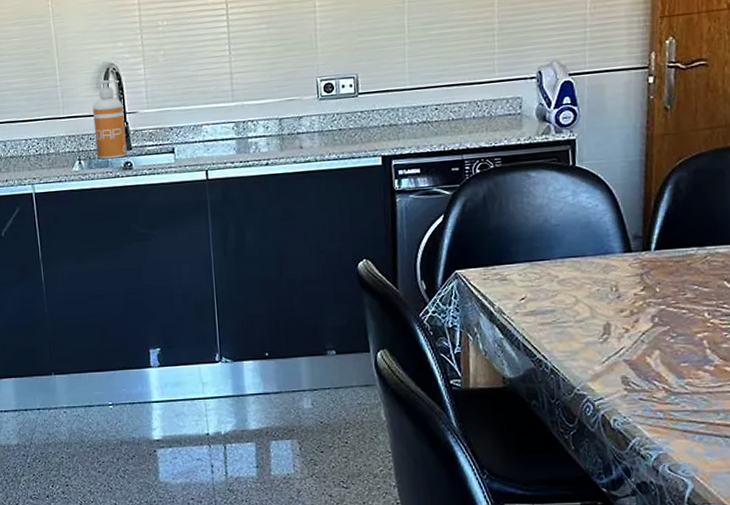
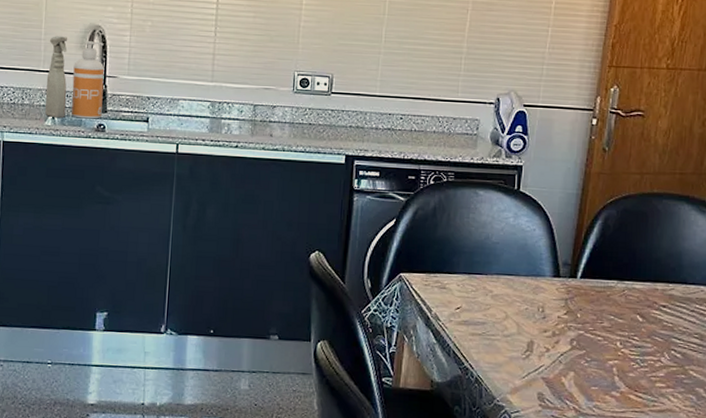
spray bottle: none [66,79,92,162] -> present [45,36,68,118]

